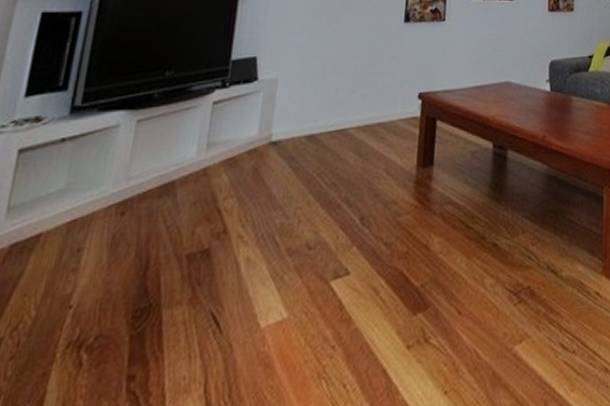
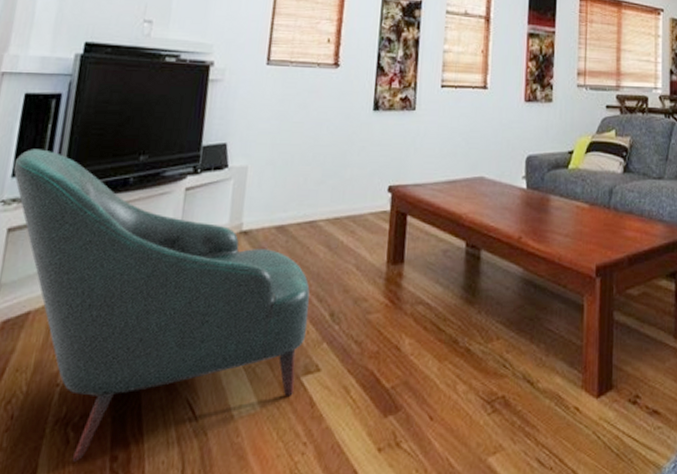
armchair: none [26,68,340,385] -> present [13,149,310,462]

